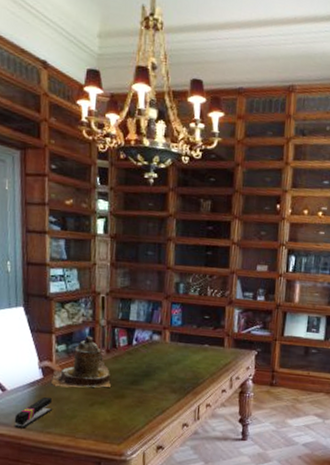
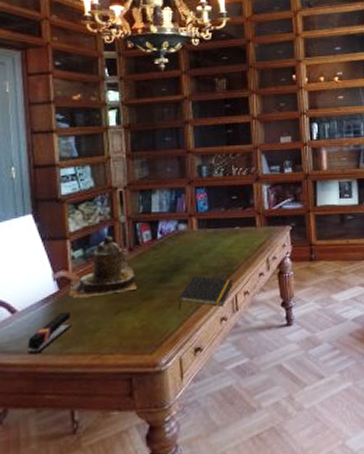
notepad: none [146,384,197,414] -> present [178,276,233,310]

